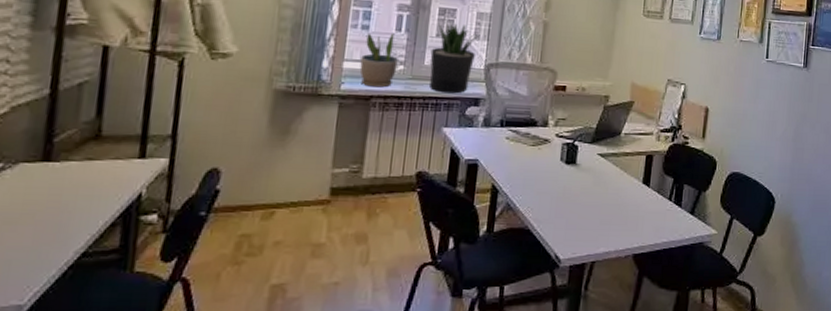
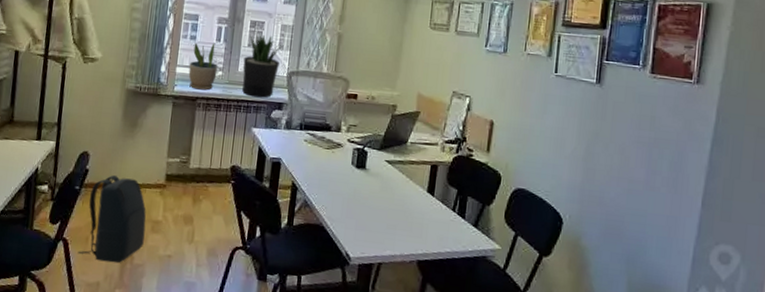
backpack: none [204,194,304,301] -> present [77,175,146,263]

